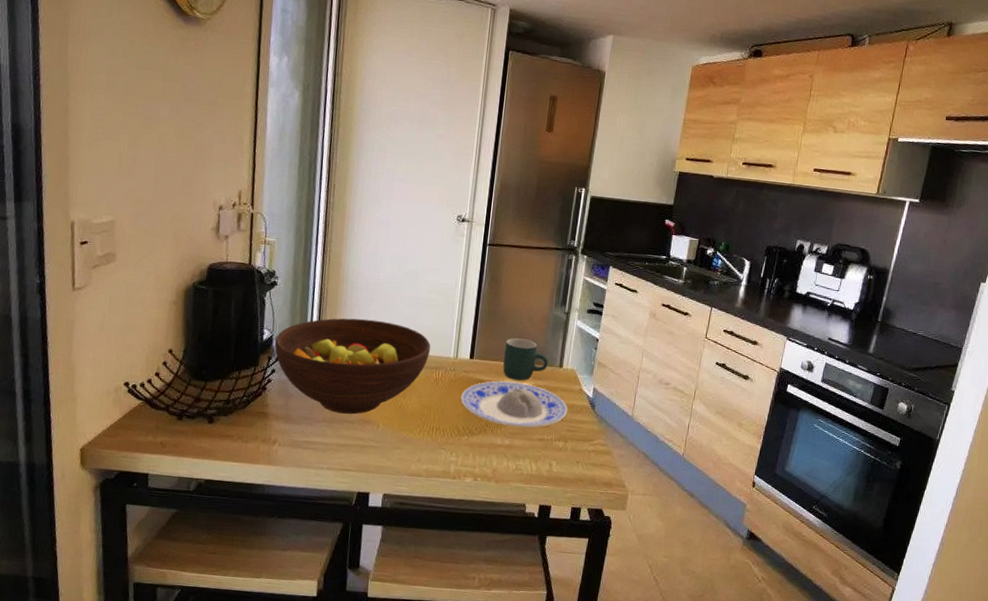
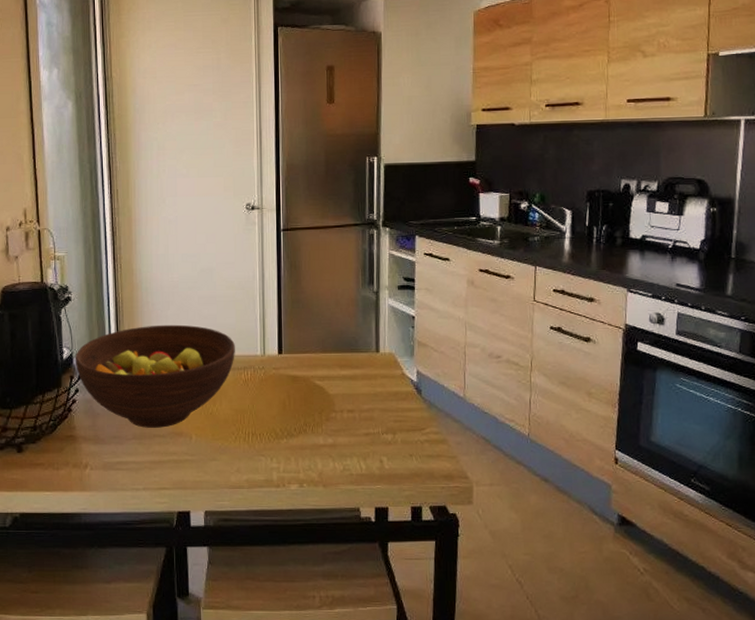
plate: present [460,381,568,428] -> none [274,374,392,423]
mug: present [503,338,548,381] -> none [314,326,363,372]

